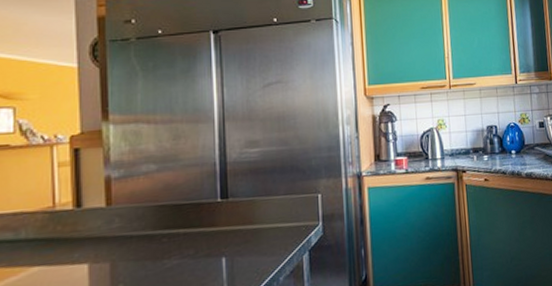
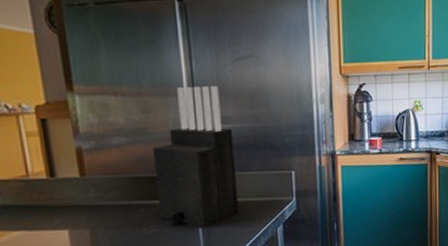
knife block: none [181,110,265,259] -> present [153,85,240,229]

